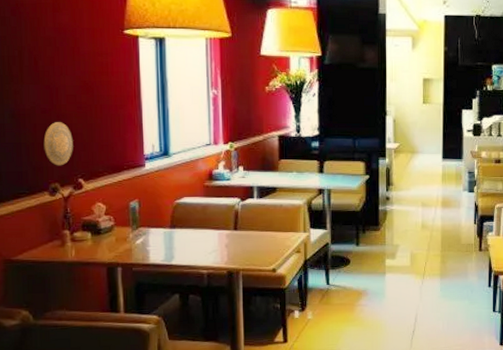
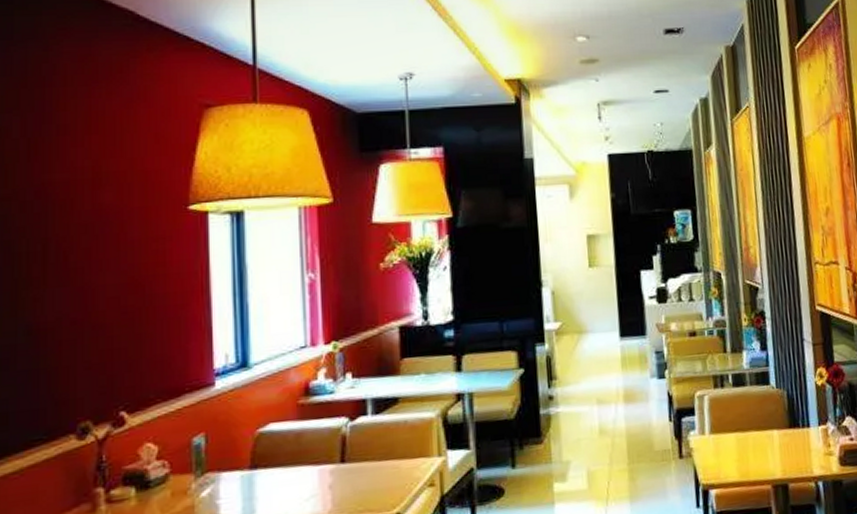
decorative plate: present [43,122,73,166] -> none [71,335,114,397]

